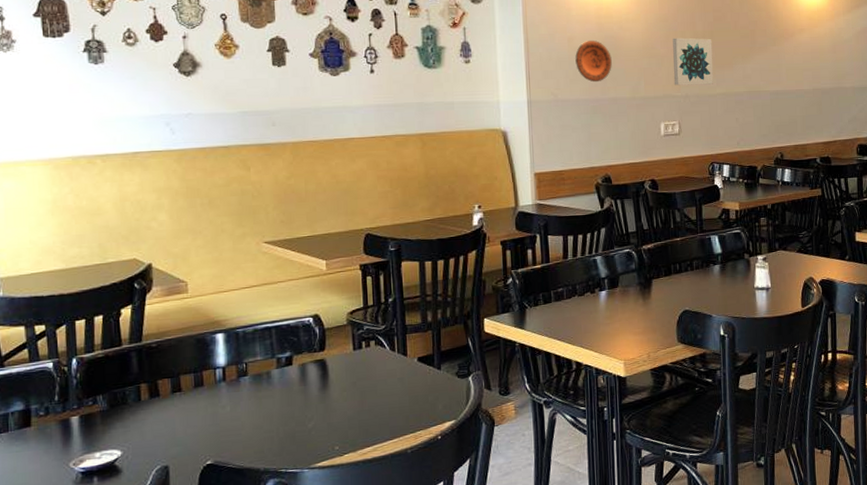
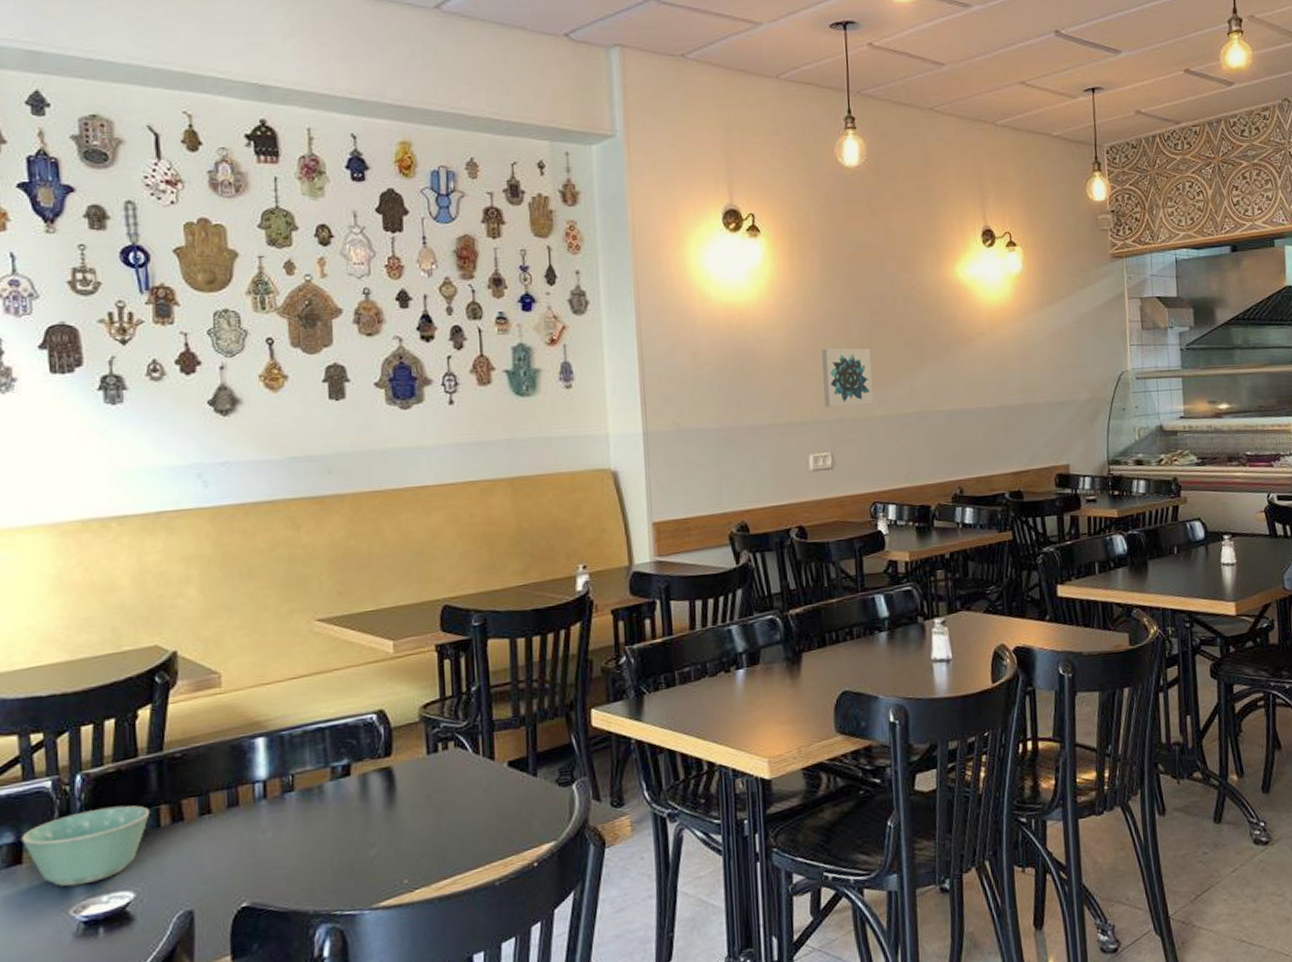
bowl: none [30,383,133,445] -> present [21,805,151,887]
decorative plate: present [575,41,612,83] -> none [701,355,747,407]

